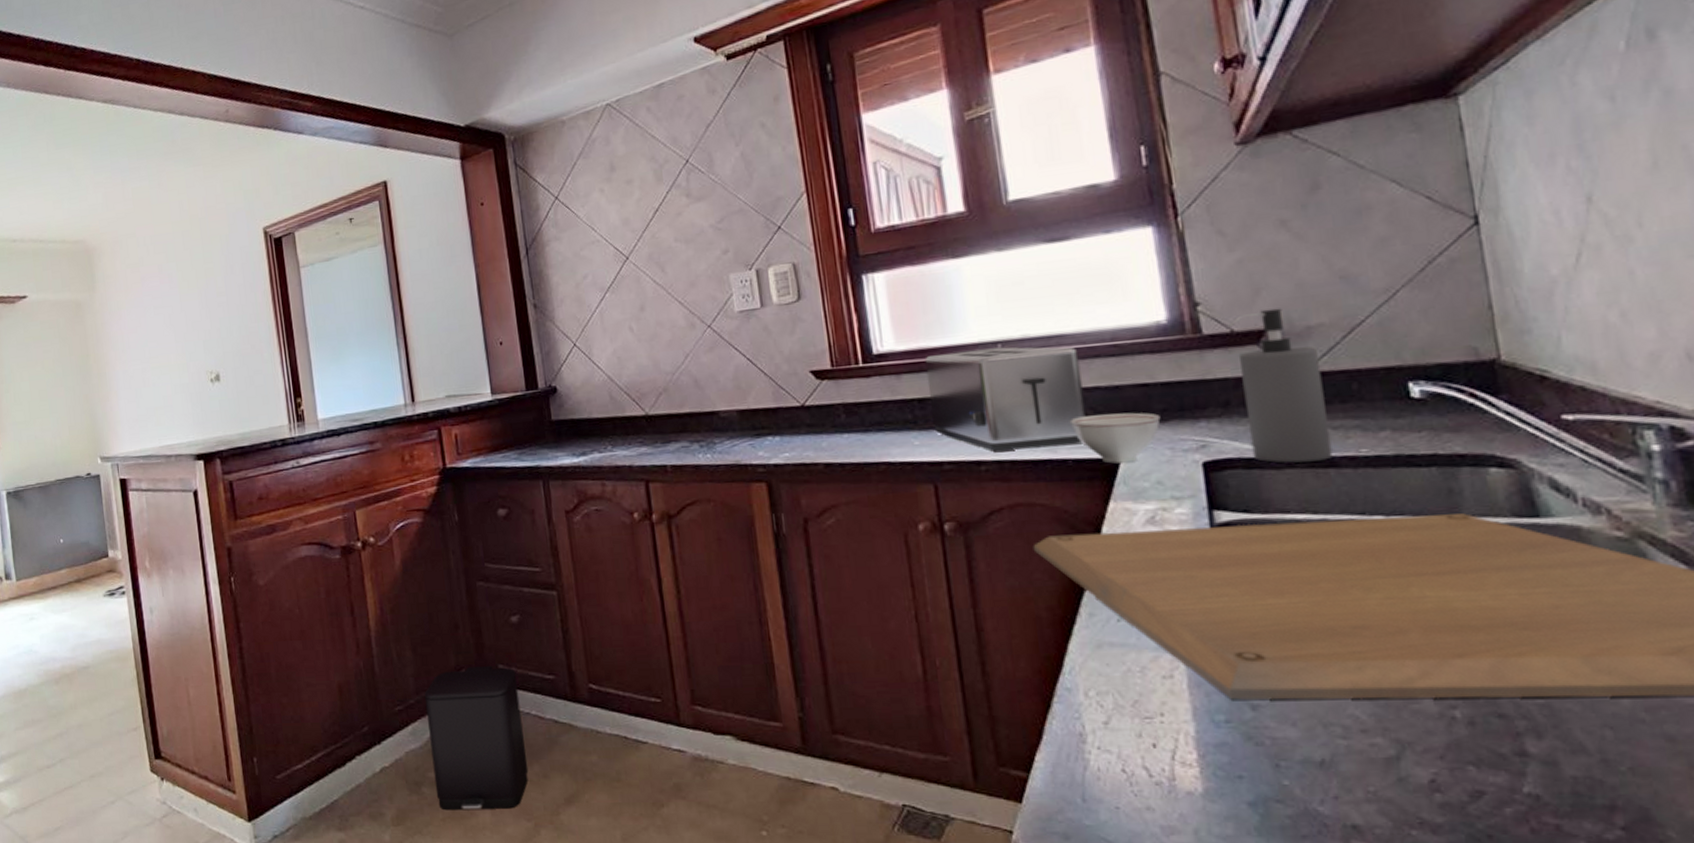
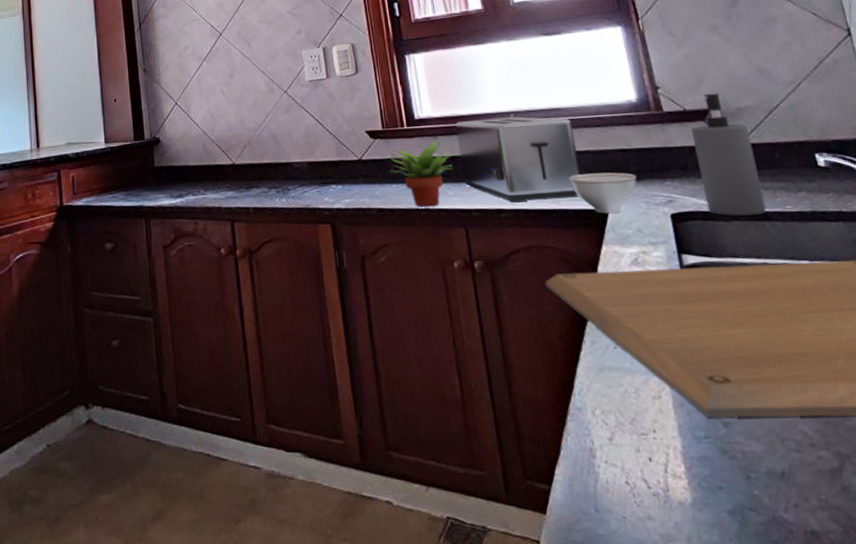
pedal bin: present [424,665,529,811] -> none [30,386,121,529]
succulent plant: none [840,377,922,462] -> present [389,138,454,209]

